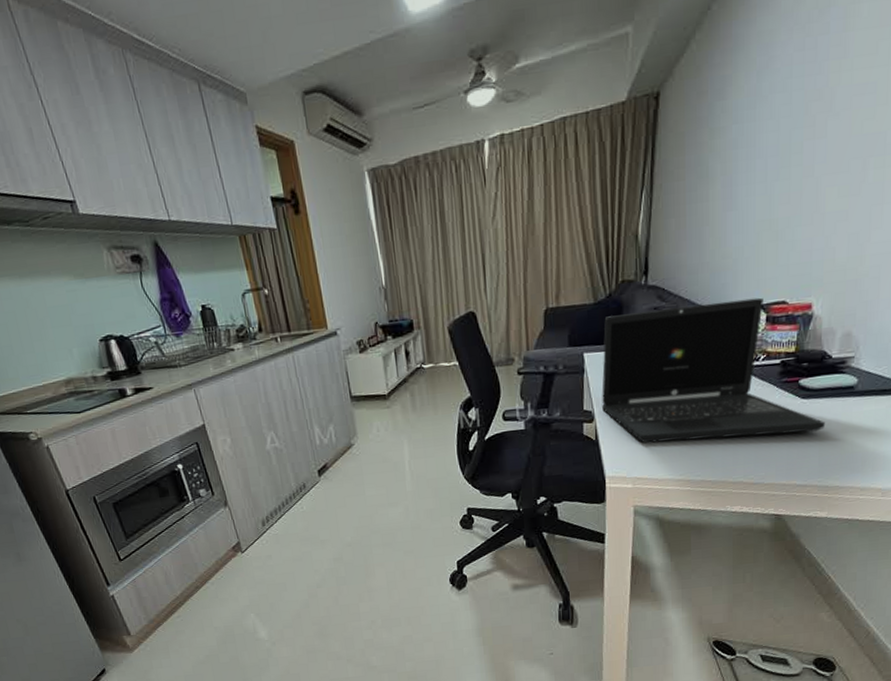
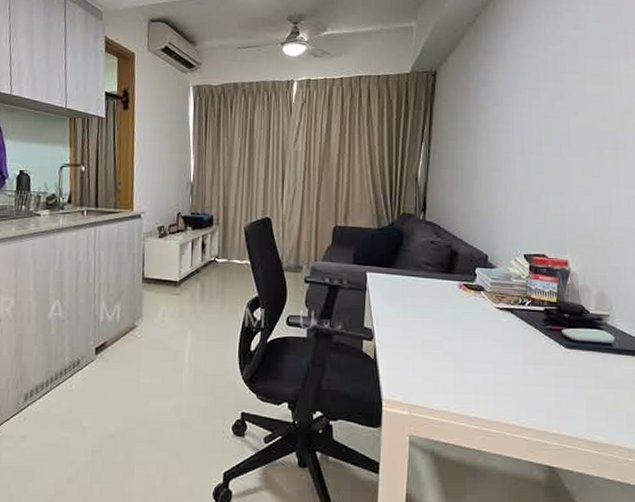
laptop: present [601,297,825,444] -> none [380,242,589,383]

